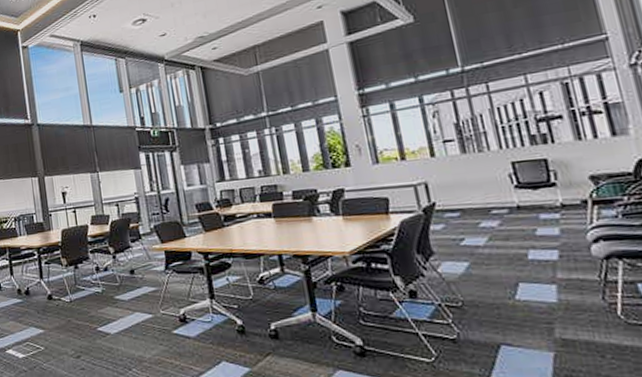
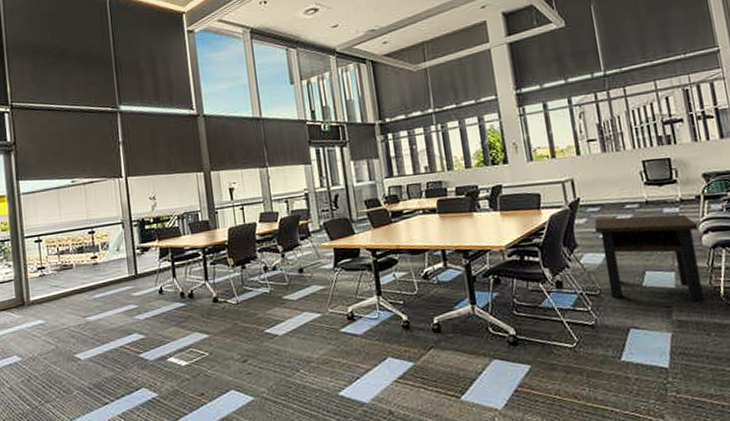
side table: none [454,221,597,318] -> present [594,214,705,301]

